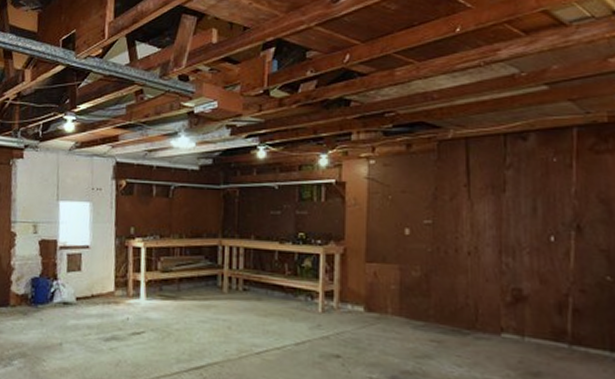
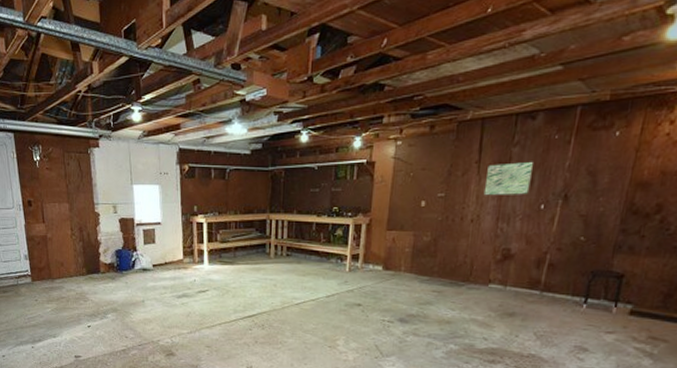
wall art: none [478,187,534,225] -> present [483,162,534,196]

